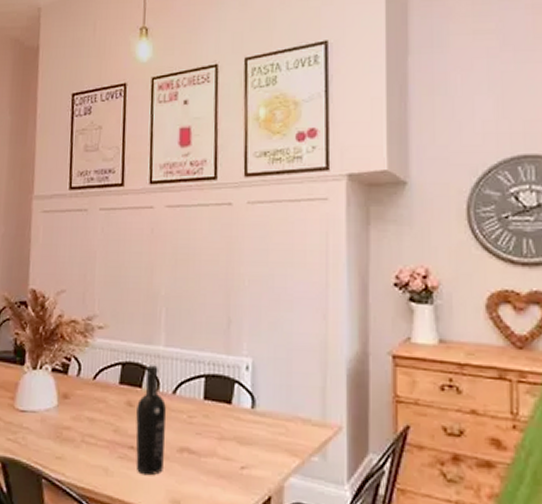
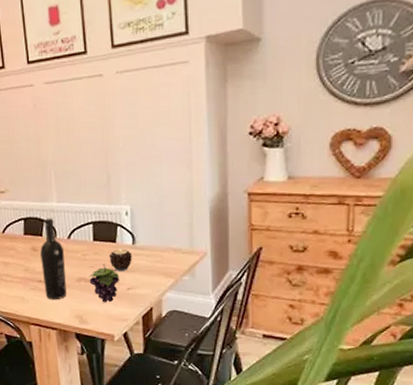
fruit: none [193,431,233,485] -> present [89,264,120,303]
candle: none [221,412,250,443] -> present [109,249,132,271]

